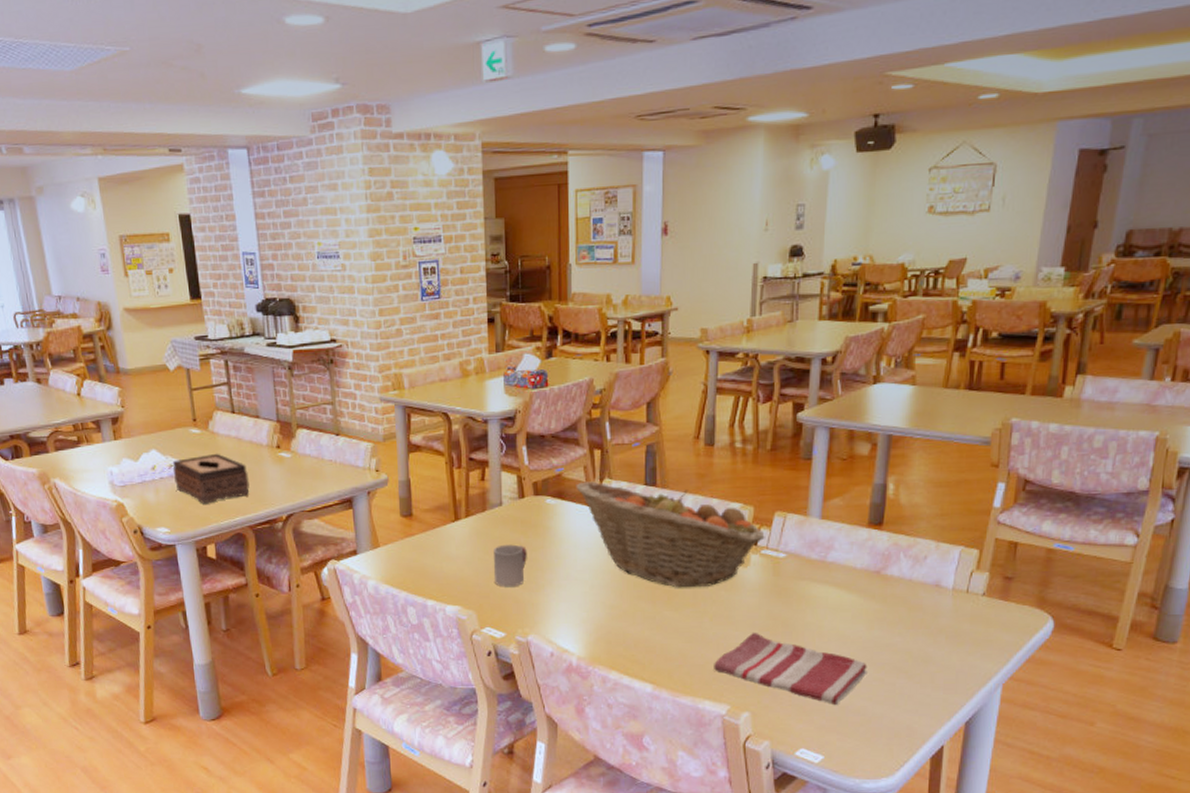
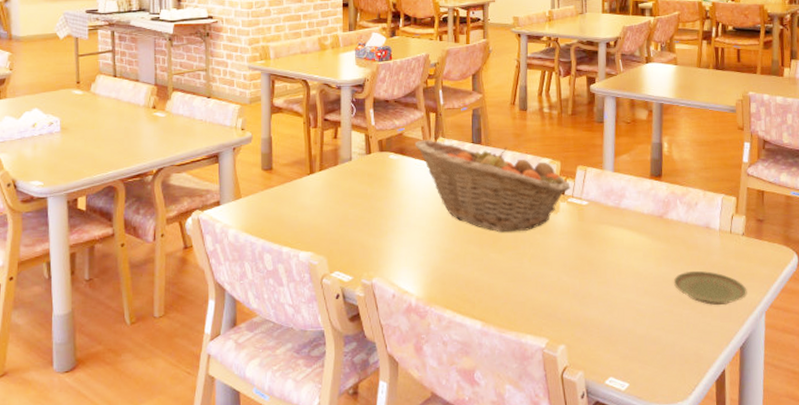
tissue box: present [172,453,250,504] -> none [52,112,124,159]
cup: present [494,544,527,587] -> none [344,195,373,234]
dish towel: present [714,632,867,705] -> none [533,270,659,335]
plate: none [887,635,982,676] -> present [673,270,747,306]

